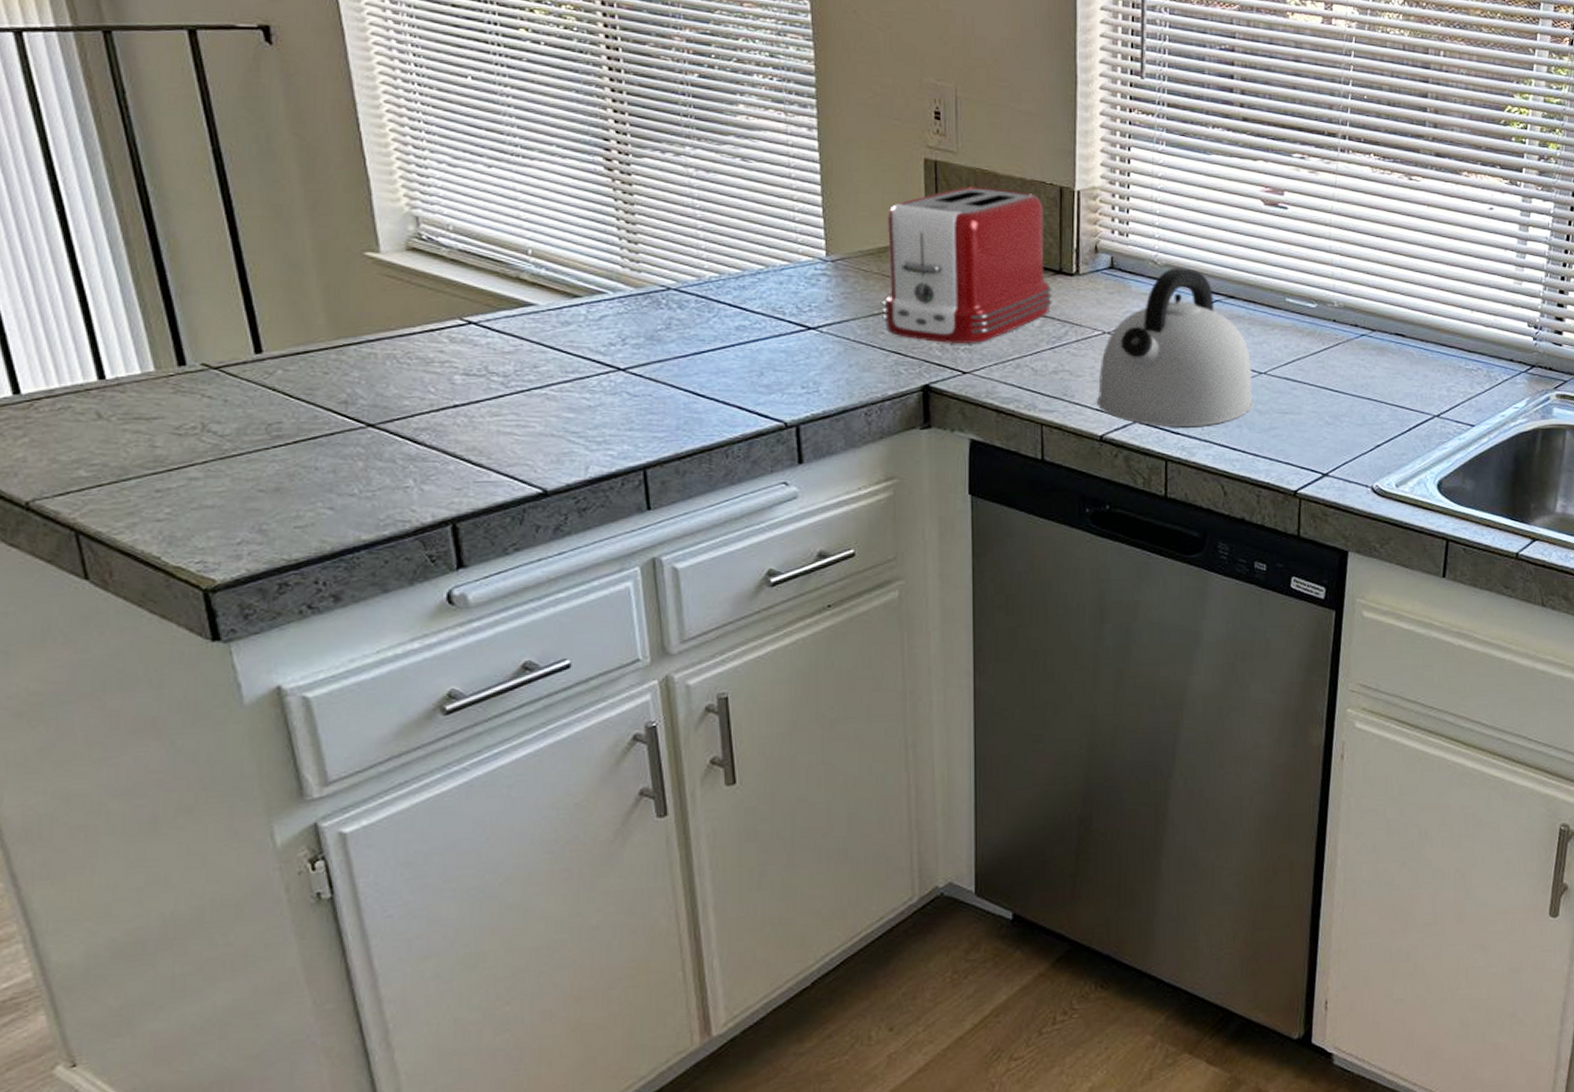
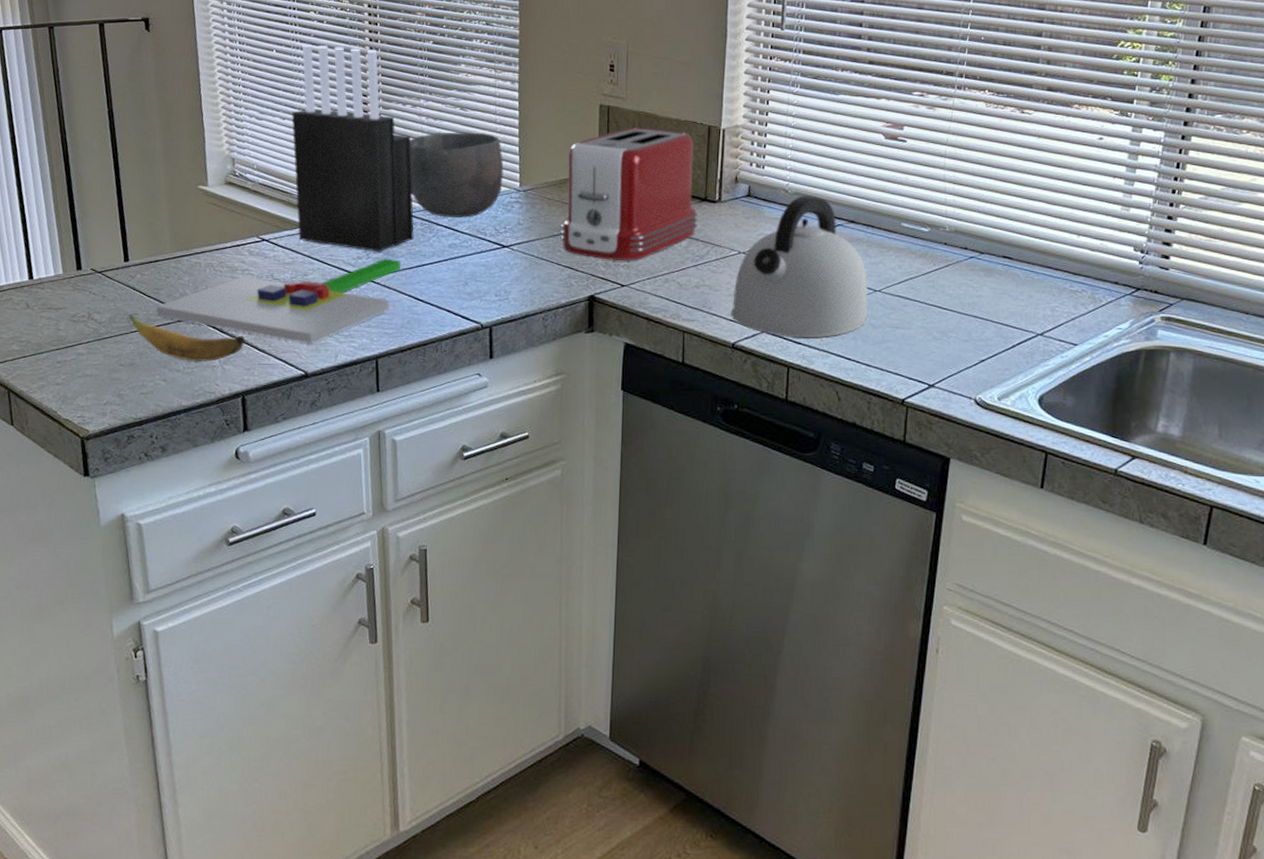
banana: none [269,425,452,482] -> present [129,316,246,361]
chopping board: none [310,344,670,455] -> present [156,258,401,345]
knife block: none [501,71,688,337] -> present [291,44,415,252]
bowl: none [673,187,804,293] -> present [409,132,504,218]

